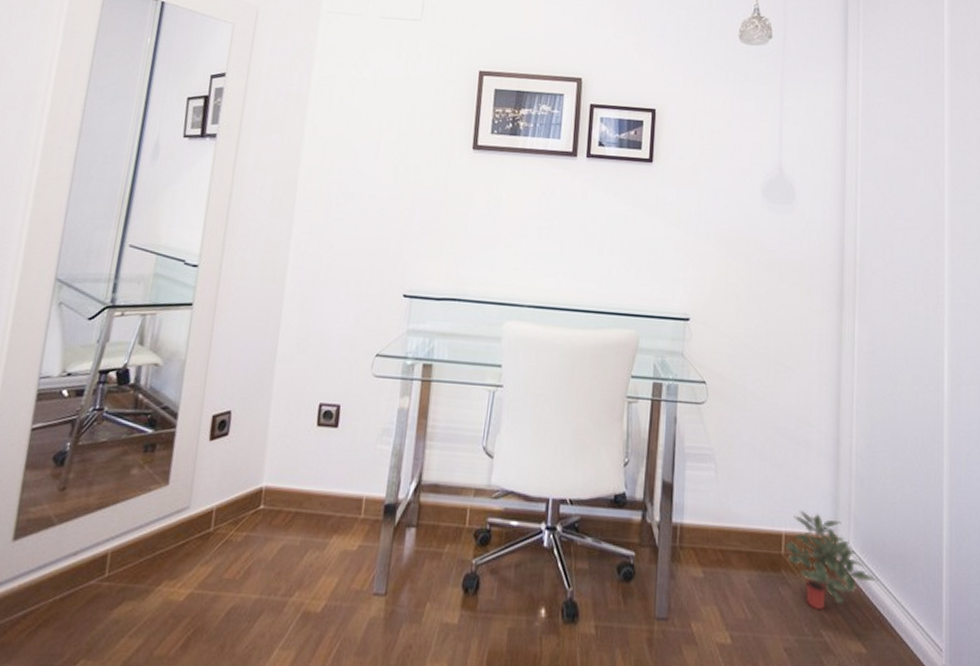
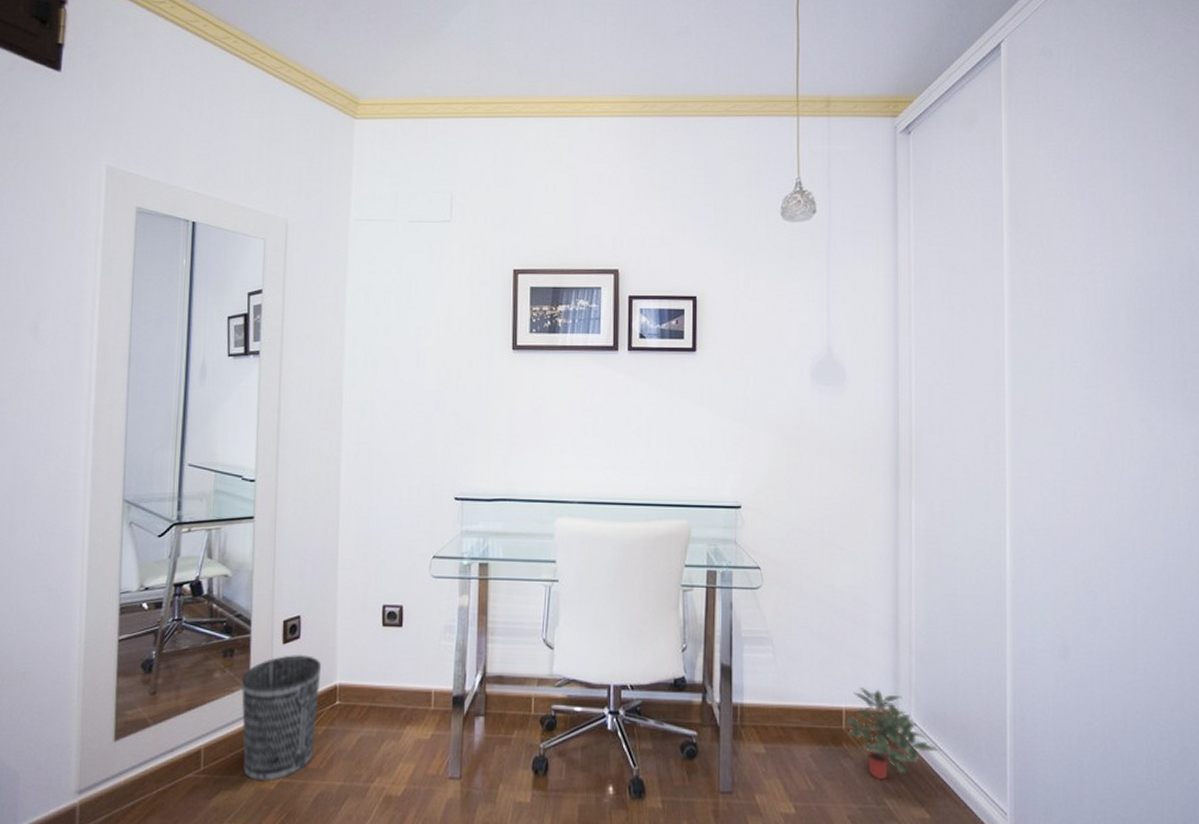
wastebasket: none [151,452,249,592] -> present [241,654,322,782]

